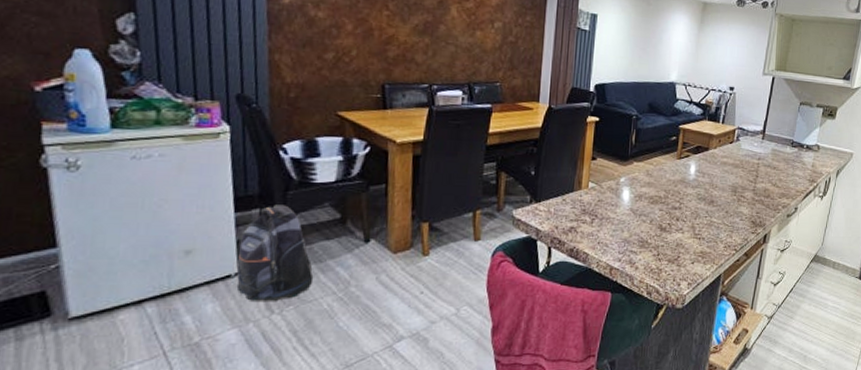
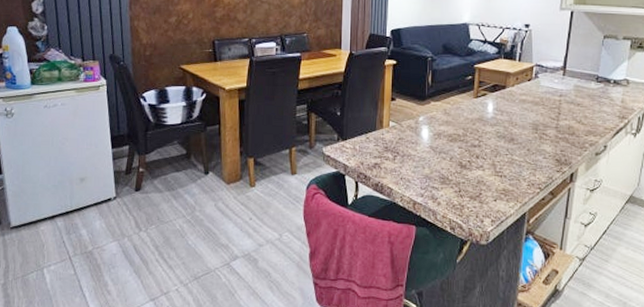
backpack: present [236,205,314,301] -> none [115,142,169,221]

